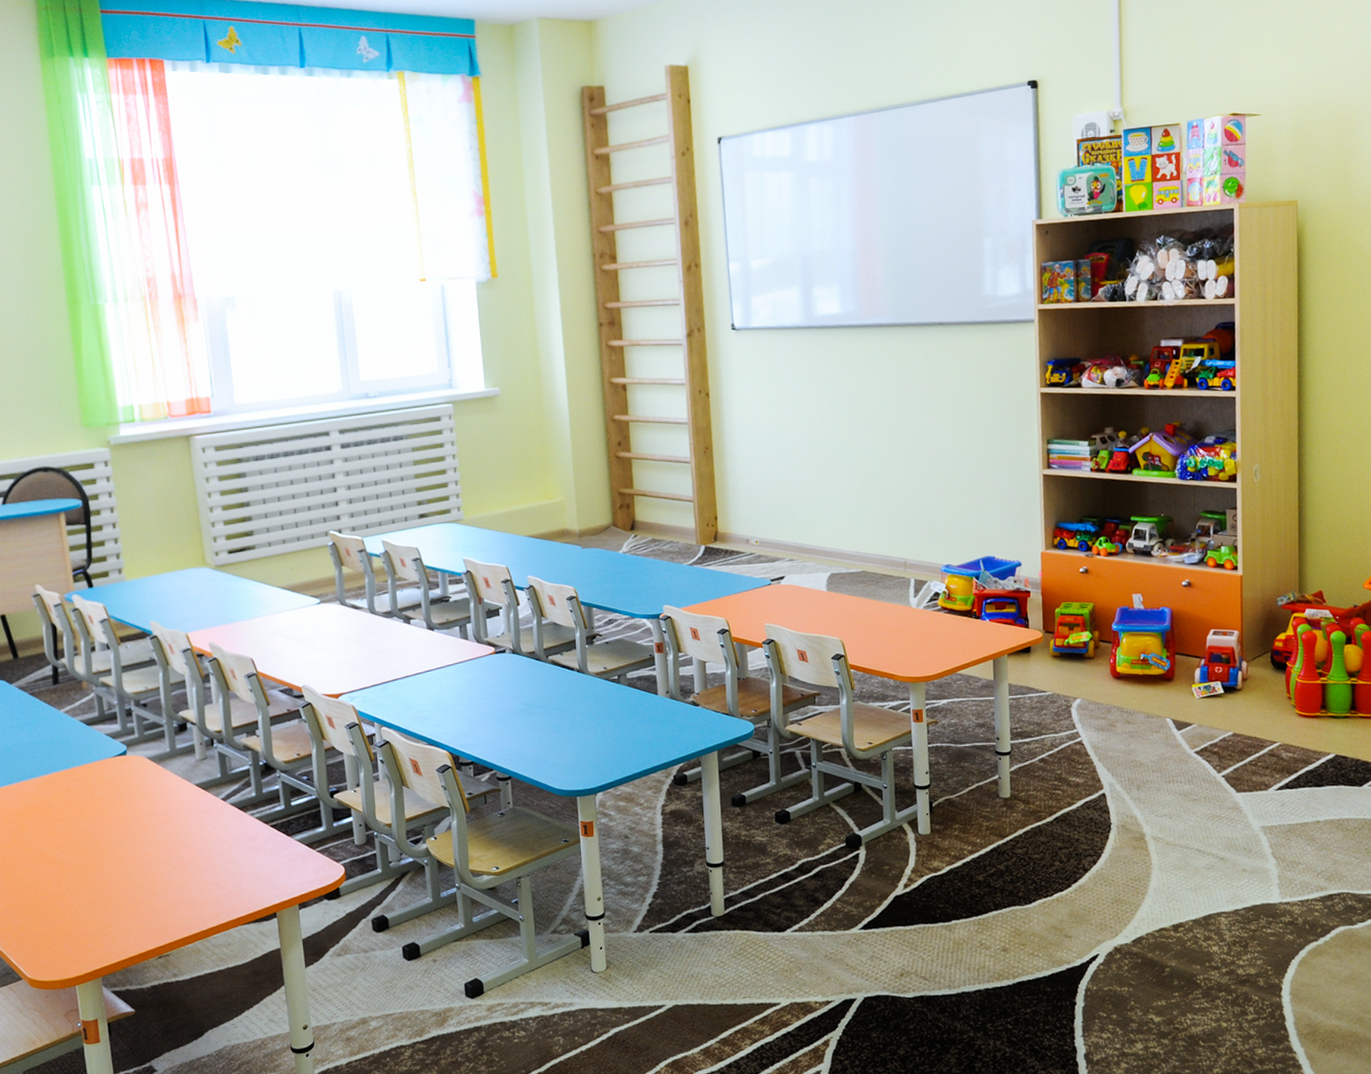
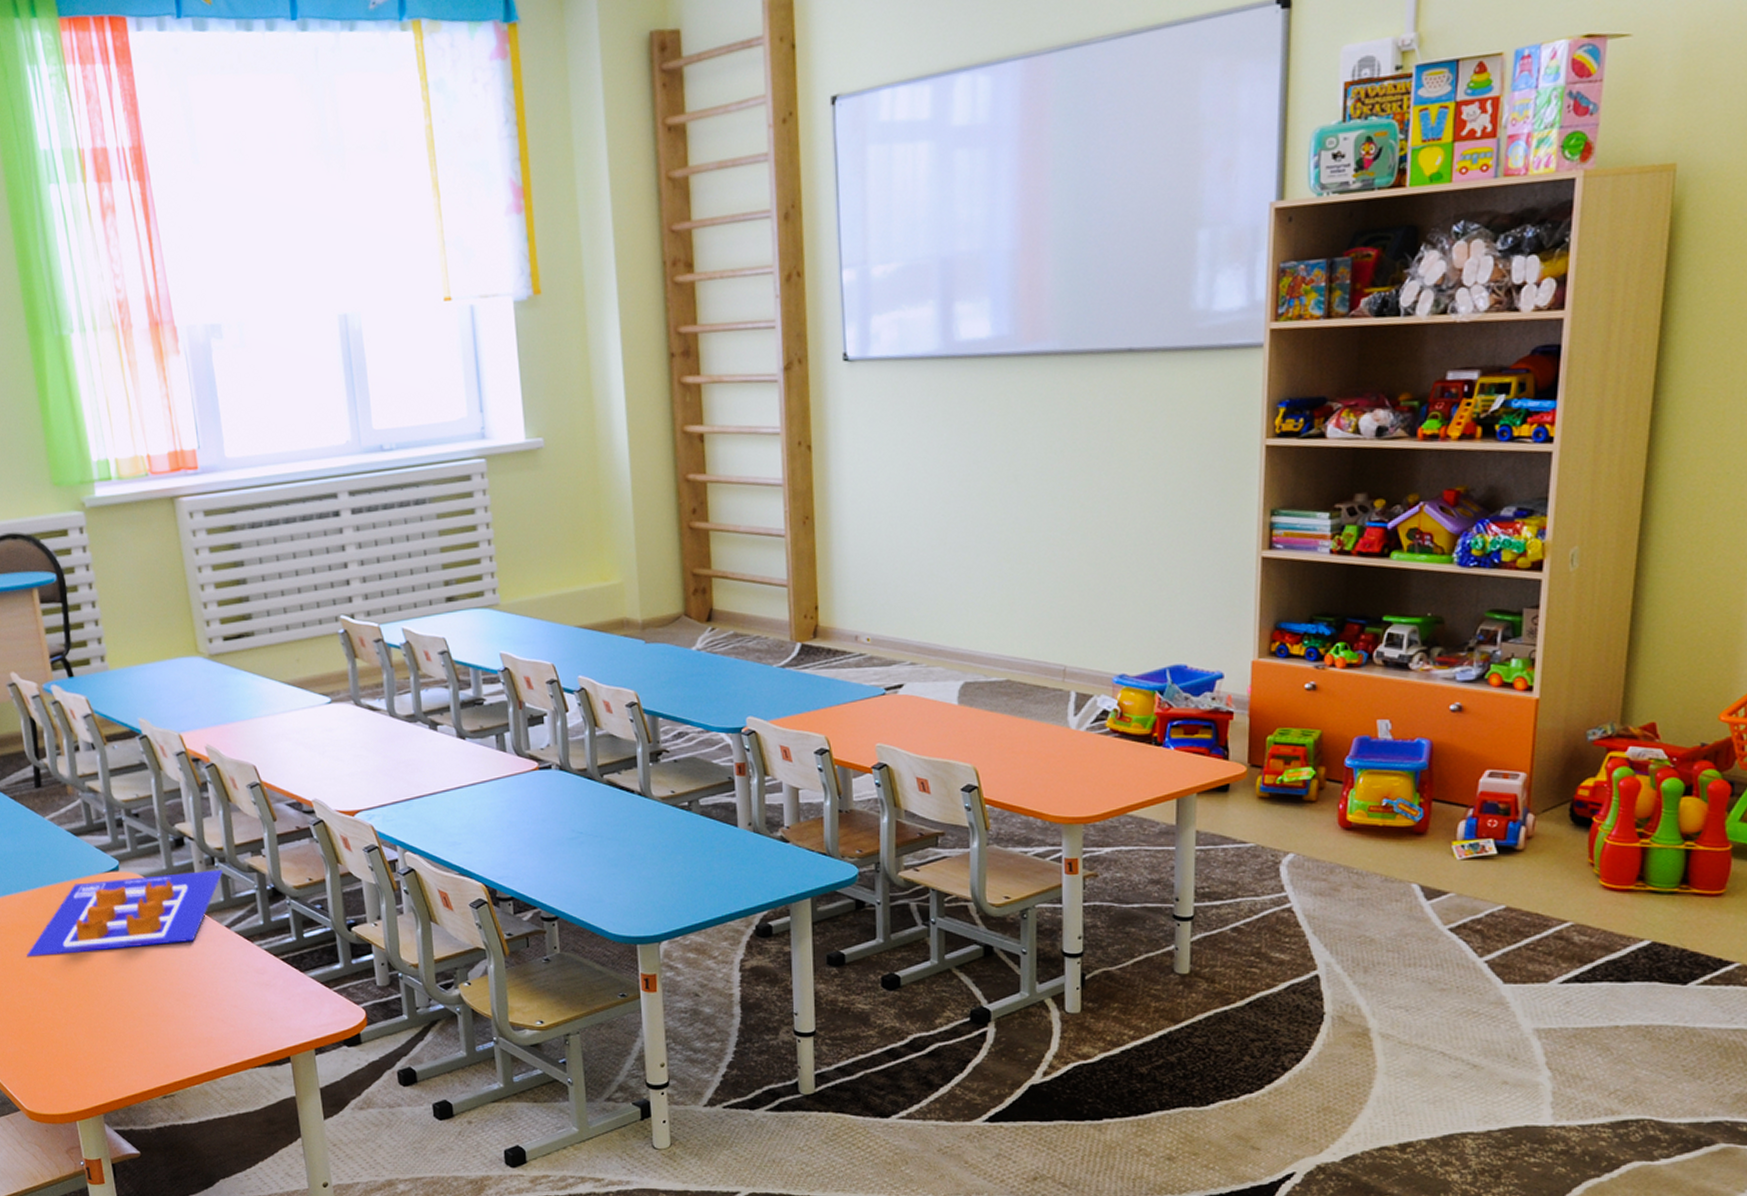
poster: none [37,749,221,837] -> present [27,869,223,957]

